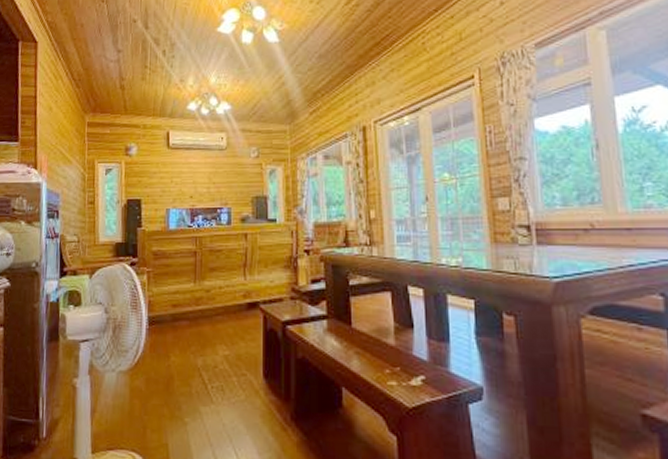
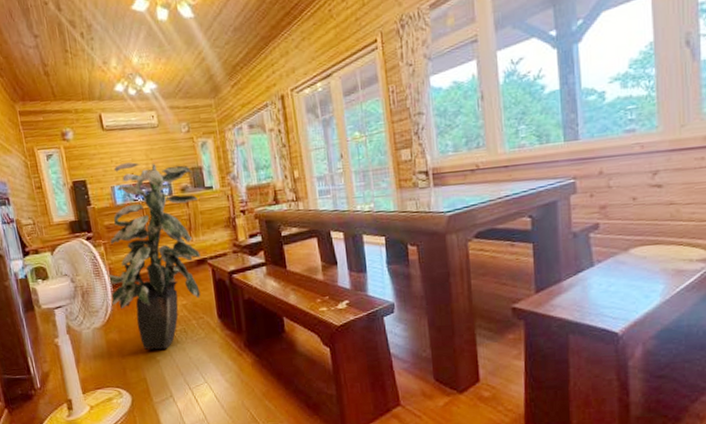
indoor plant: none [141,185,259,410] -> present [106,162,201,350]

